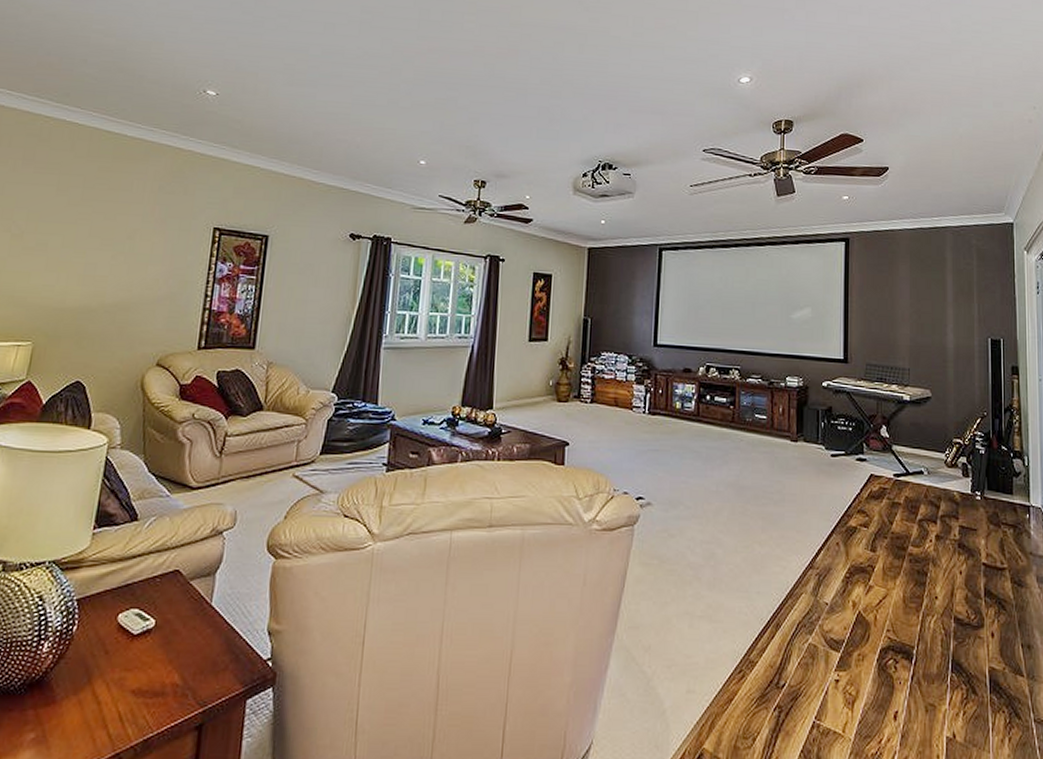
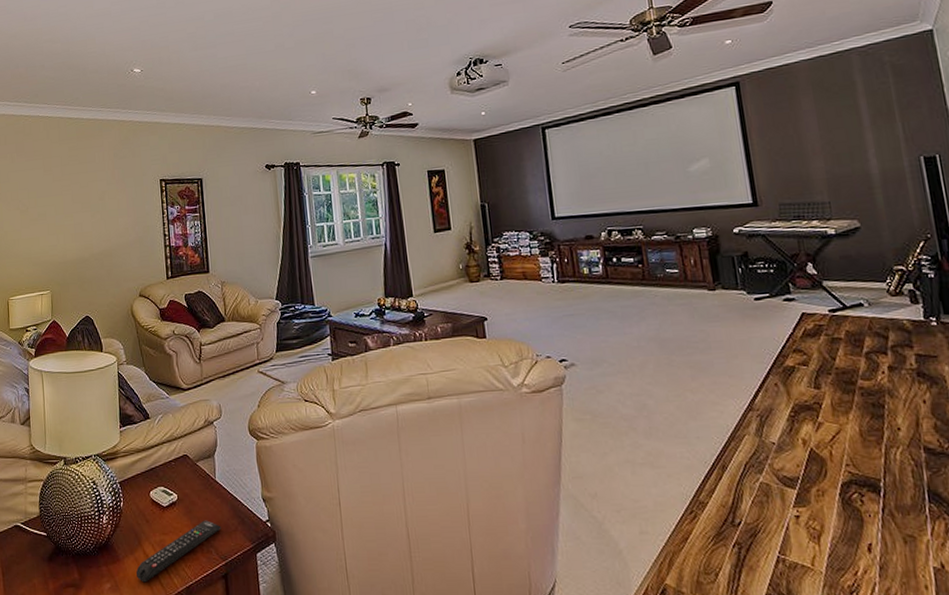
remote control: none [75,654,207,733] -> present [135,520,222,583]

